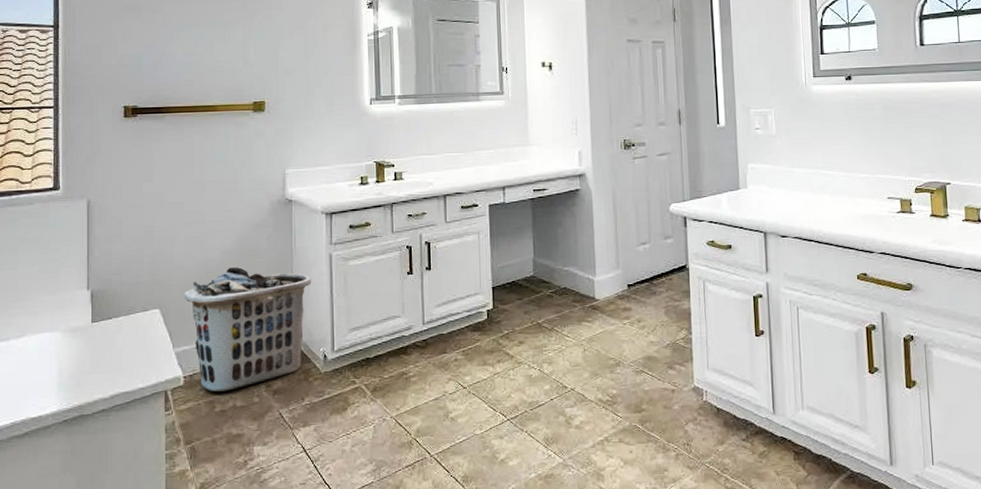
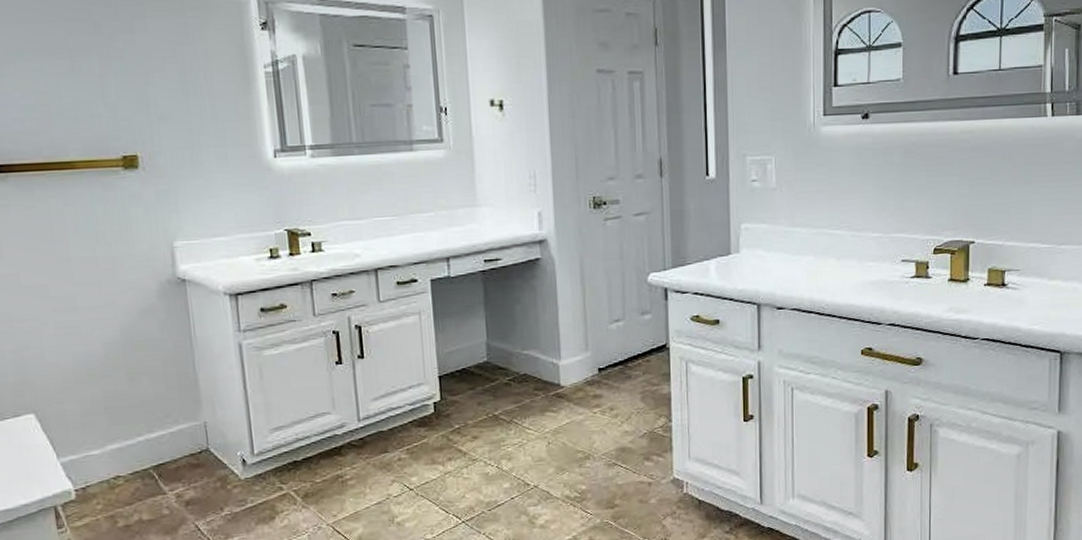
clothes hamper: present [184,267,311,392] -> none [62,362,220,506]

